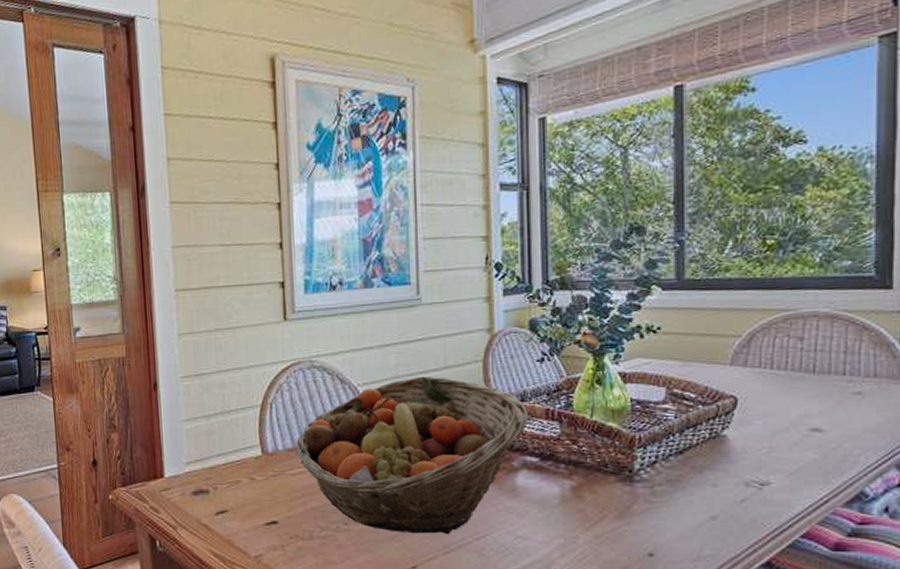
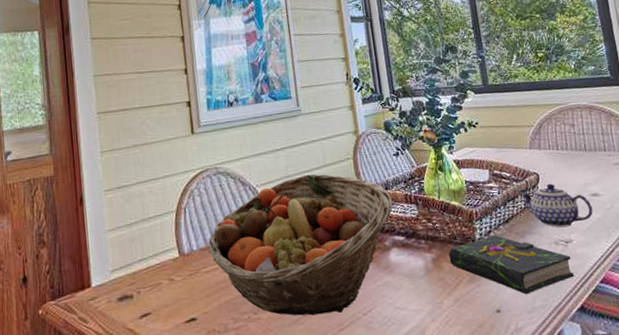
book: none [594,466,765,540] -> present [448,234,575,295]
teapot: none [703,410,809,466] -> present [517,183,593,228]

